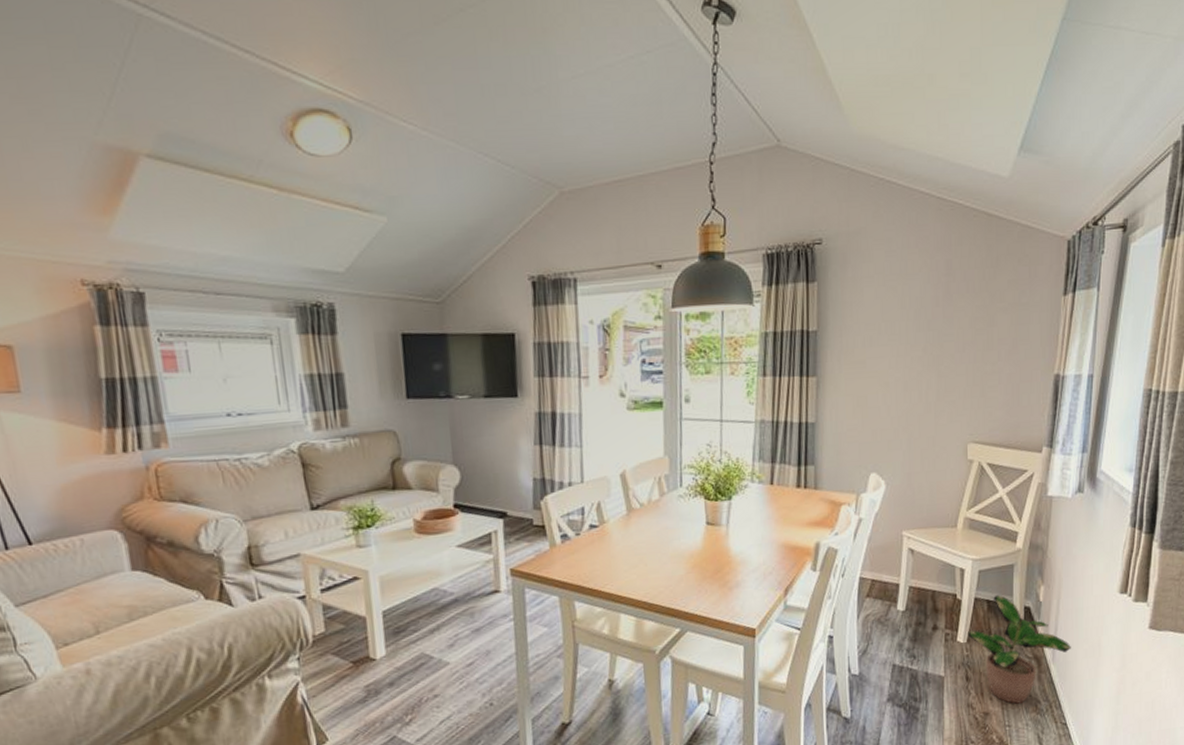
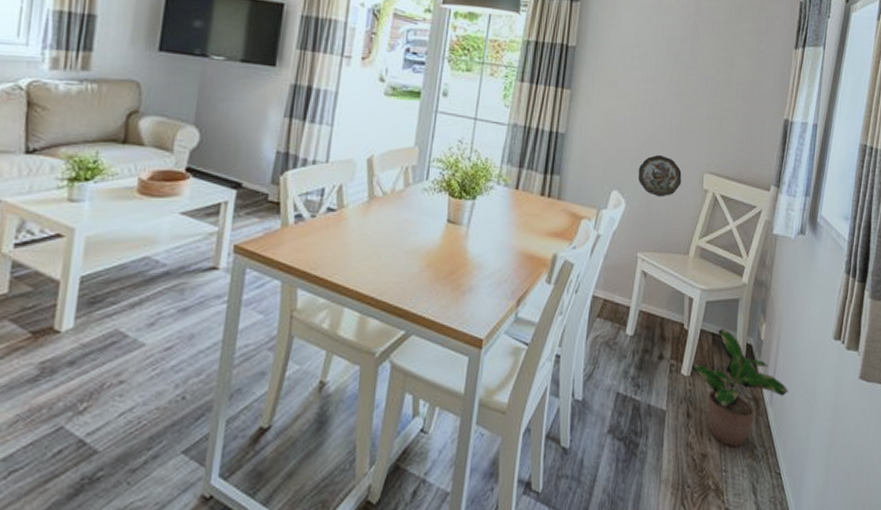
decorative plate: none [896,431,944,474] -> present [638,155,682,197]

